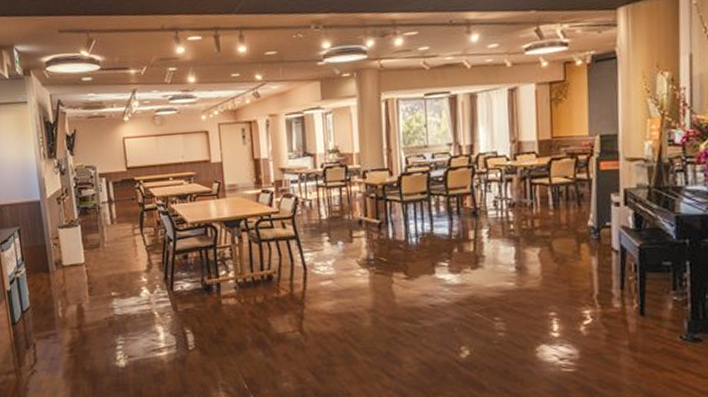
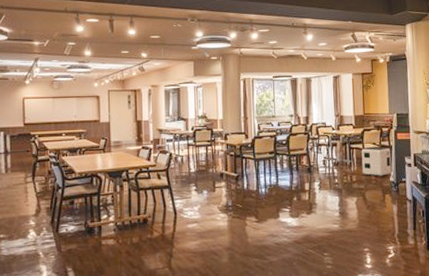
air purifier: none [547,182,591,220] -> present [361,148,392,176]

